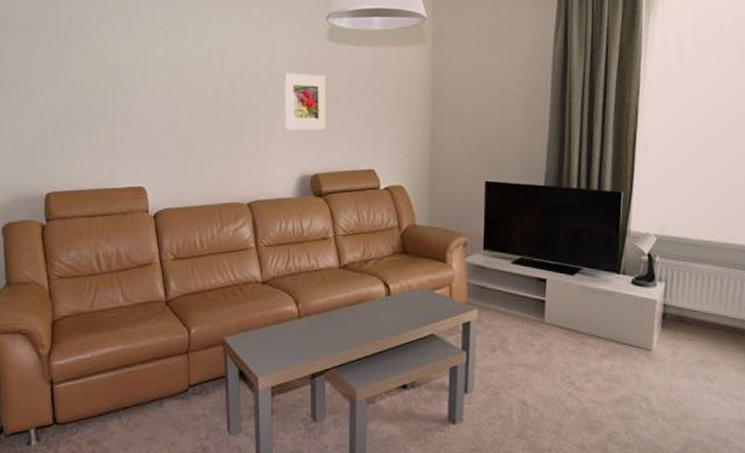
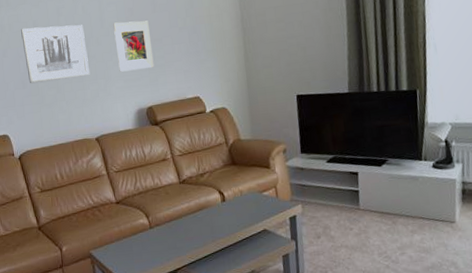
wall art: none [176,66,251,131] -> present [21,25,91,84]

